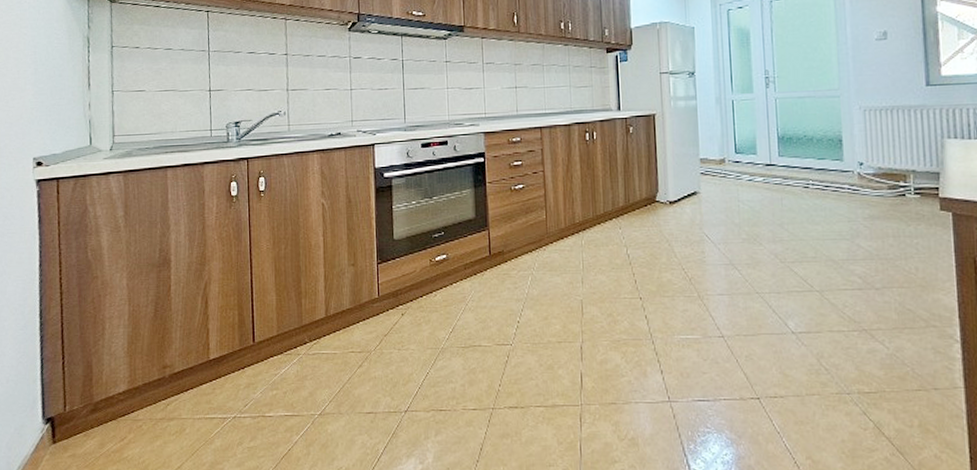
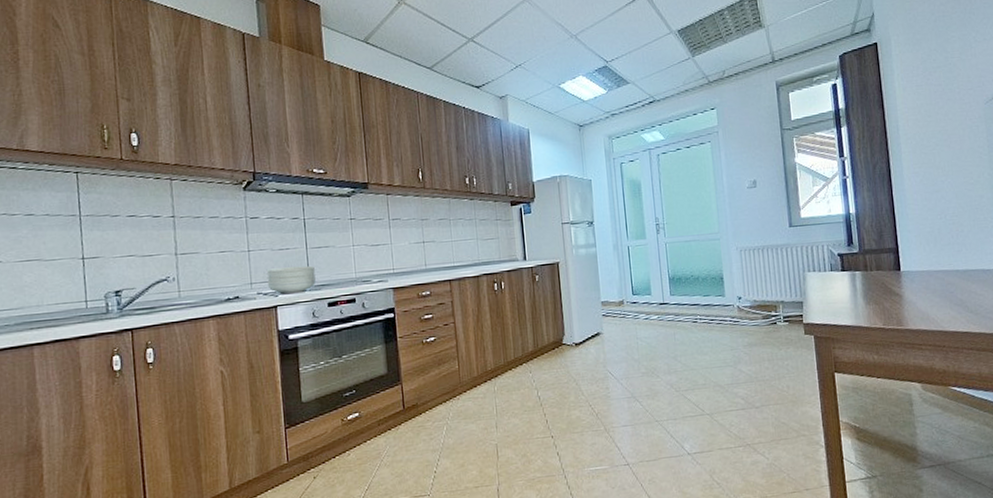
bowl: none [366,106,412,133] -> present [266,265,317,295]

